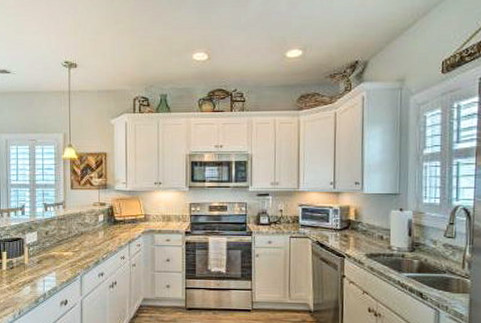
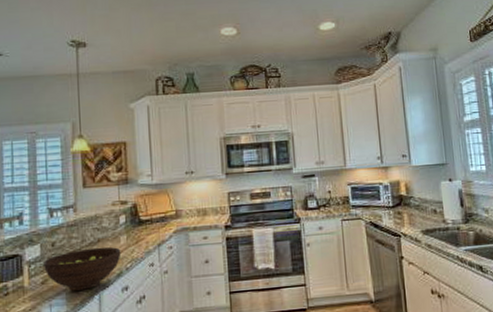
fruit bowl: none [40,239,99,272] -> present [44,246,121,291]

